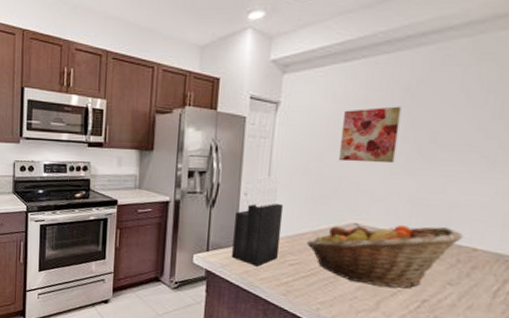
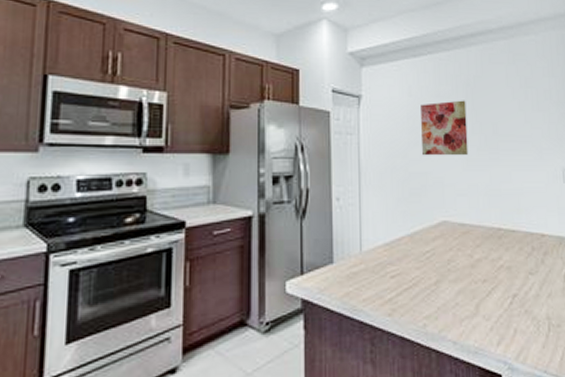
knife block: present [232,176,284,267] -> none [329,177,379,285]
fruit basket: present [307,223,464,289] -> none [405,216,533,288]

